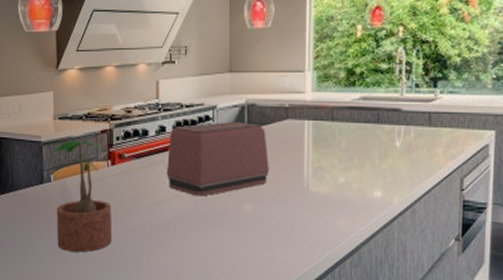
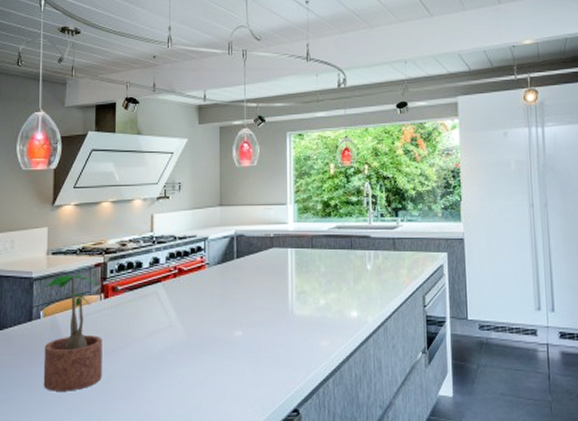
toaster: present [166,121,269,197] -> none [159,251,257,325]

